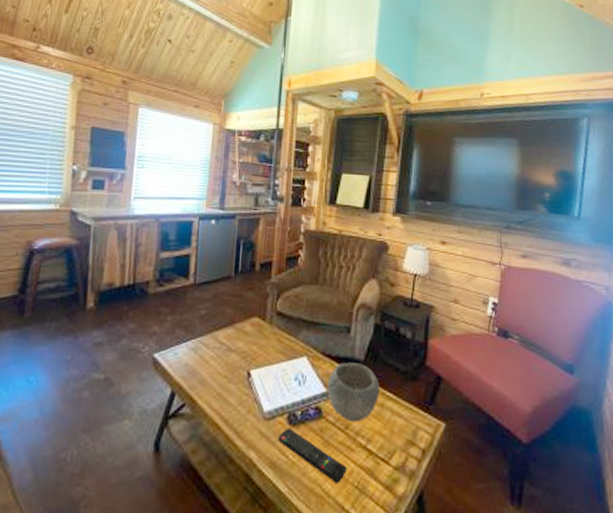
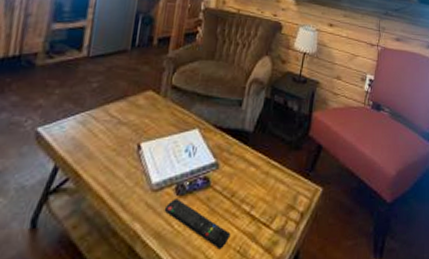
bowl: present [327,363,380,422] -> none [216,134,266,190]

